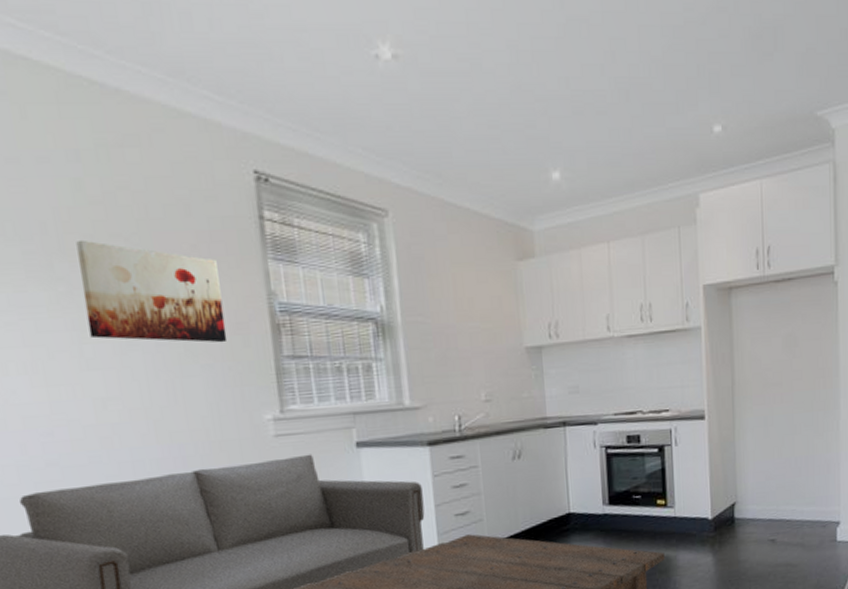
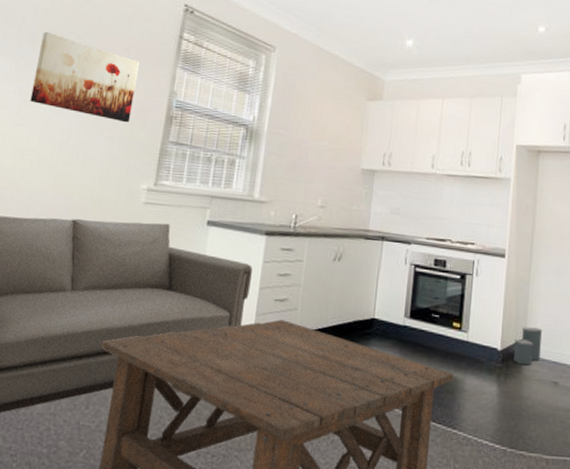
laundry hamper: none [724,488,754,530] -> present [514,327,543,366]

